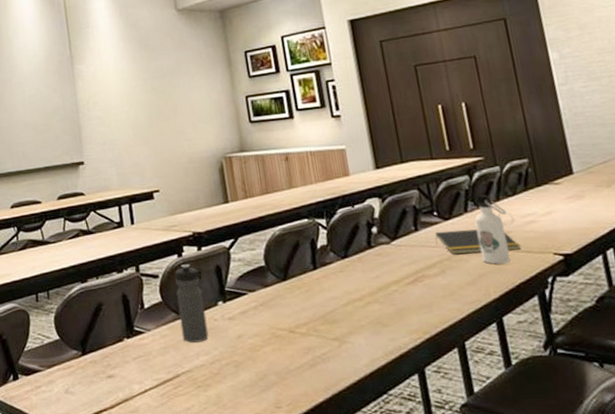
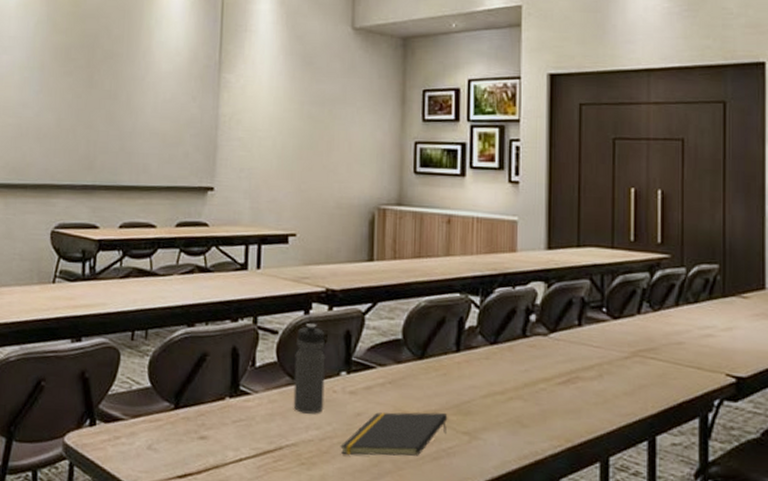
notepad: none [228,324,318,373] -> present [340,412,448,456]
notepad: present [435,229,521,255] -> none [599,330,691,365]
water bottle: present [474,195,514,264] -> none [646,297,690,378]

